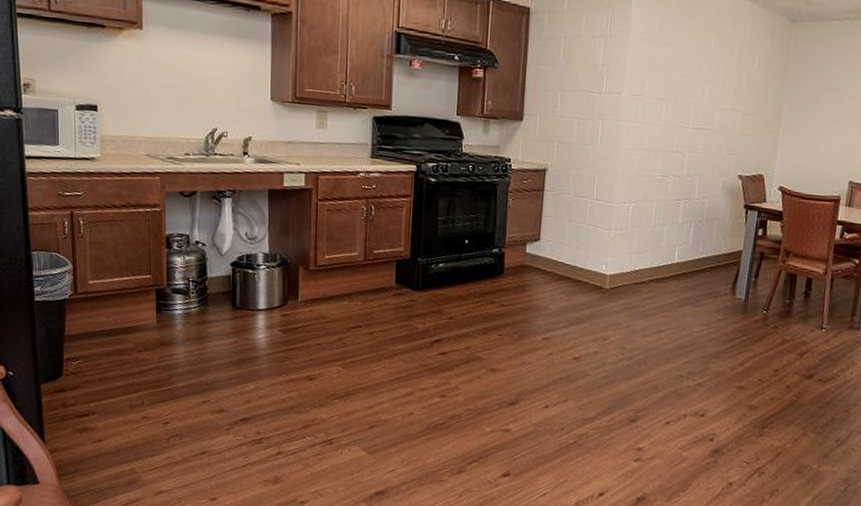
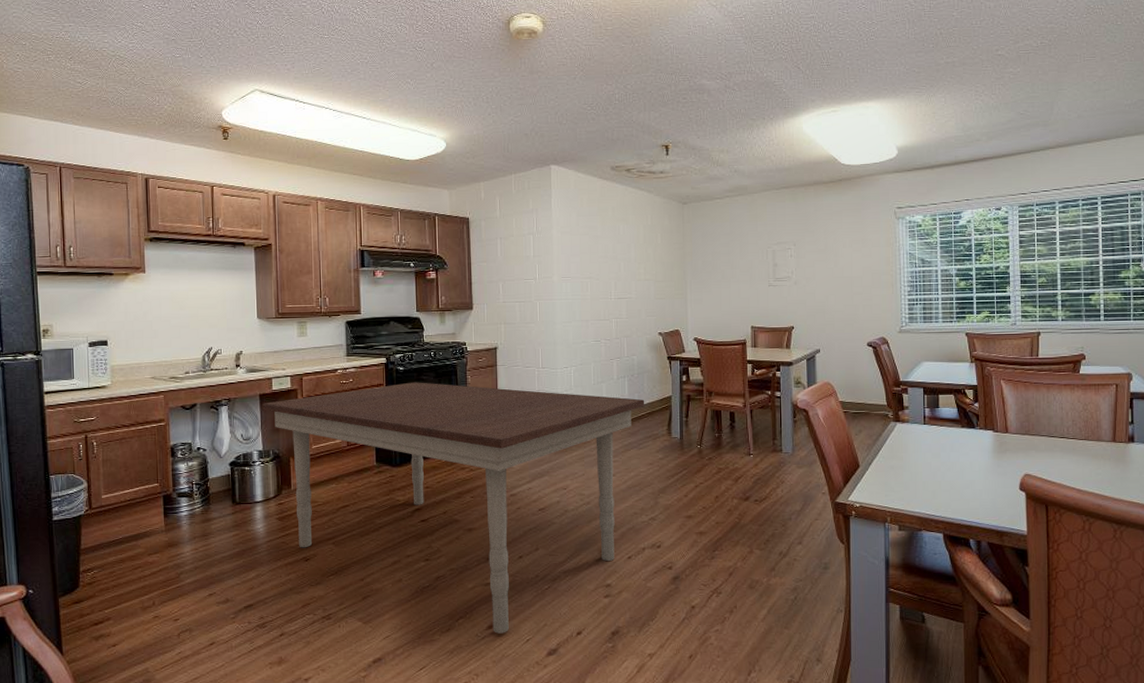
dining table: none [270,197,711,484] -> present [261,382,645,634]

